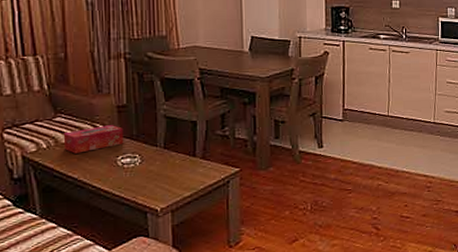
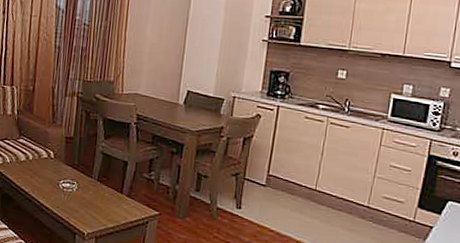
tissue box: present [63,125,124,154] -> none [22,152,68,172]

